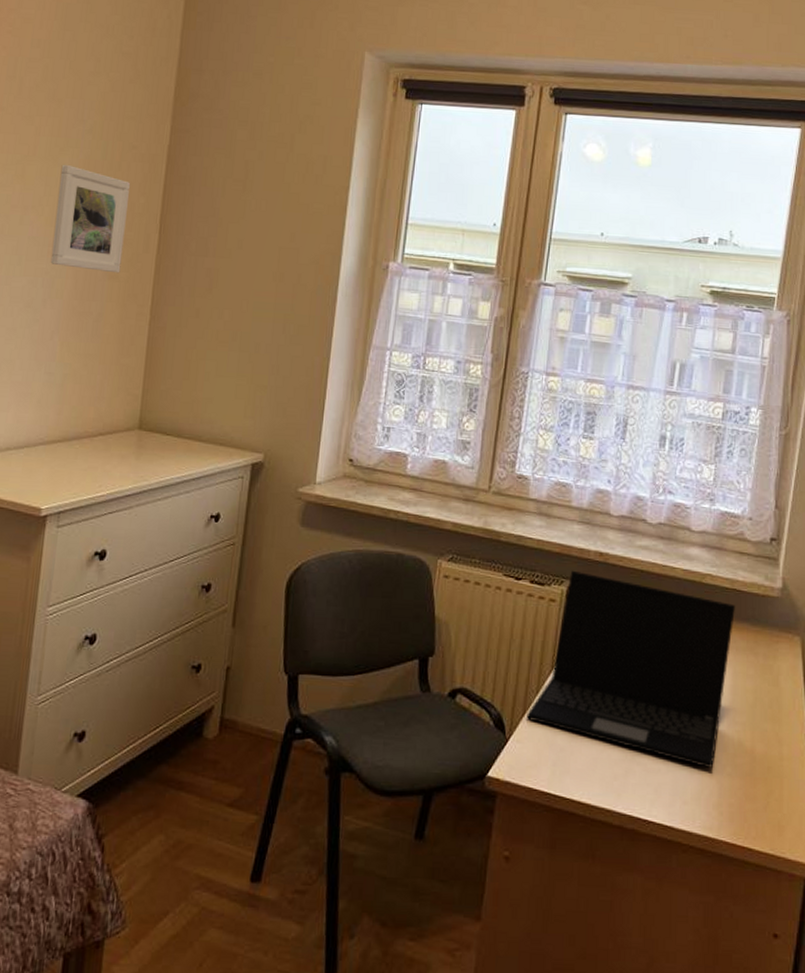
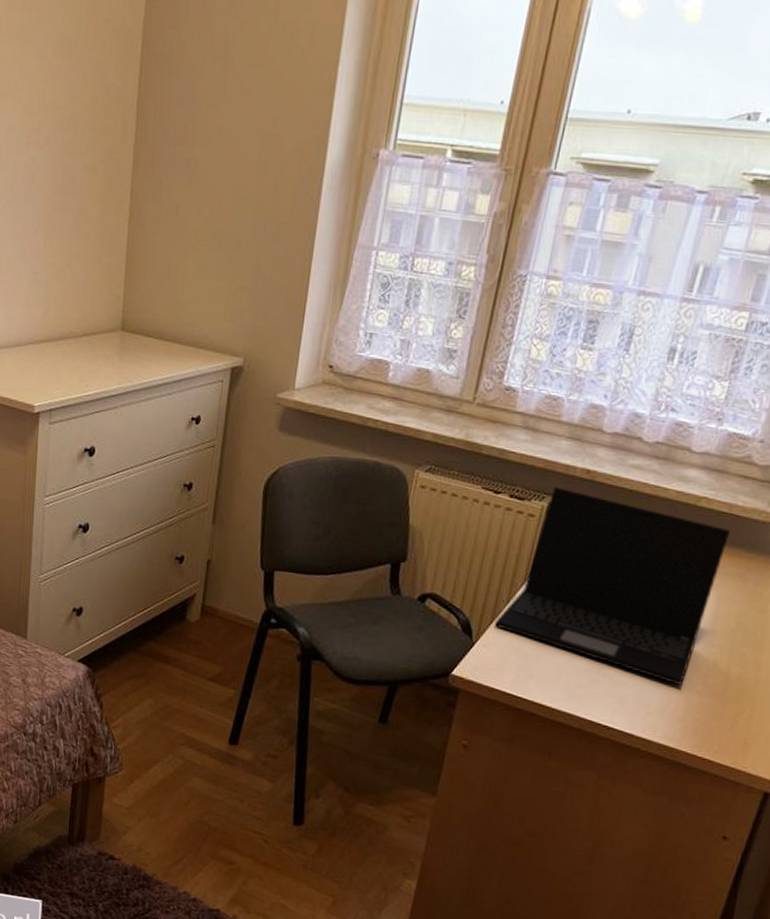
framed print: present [50,164,131,274] -> none [29,43,106,166]

